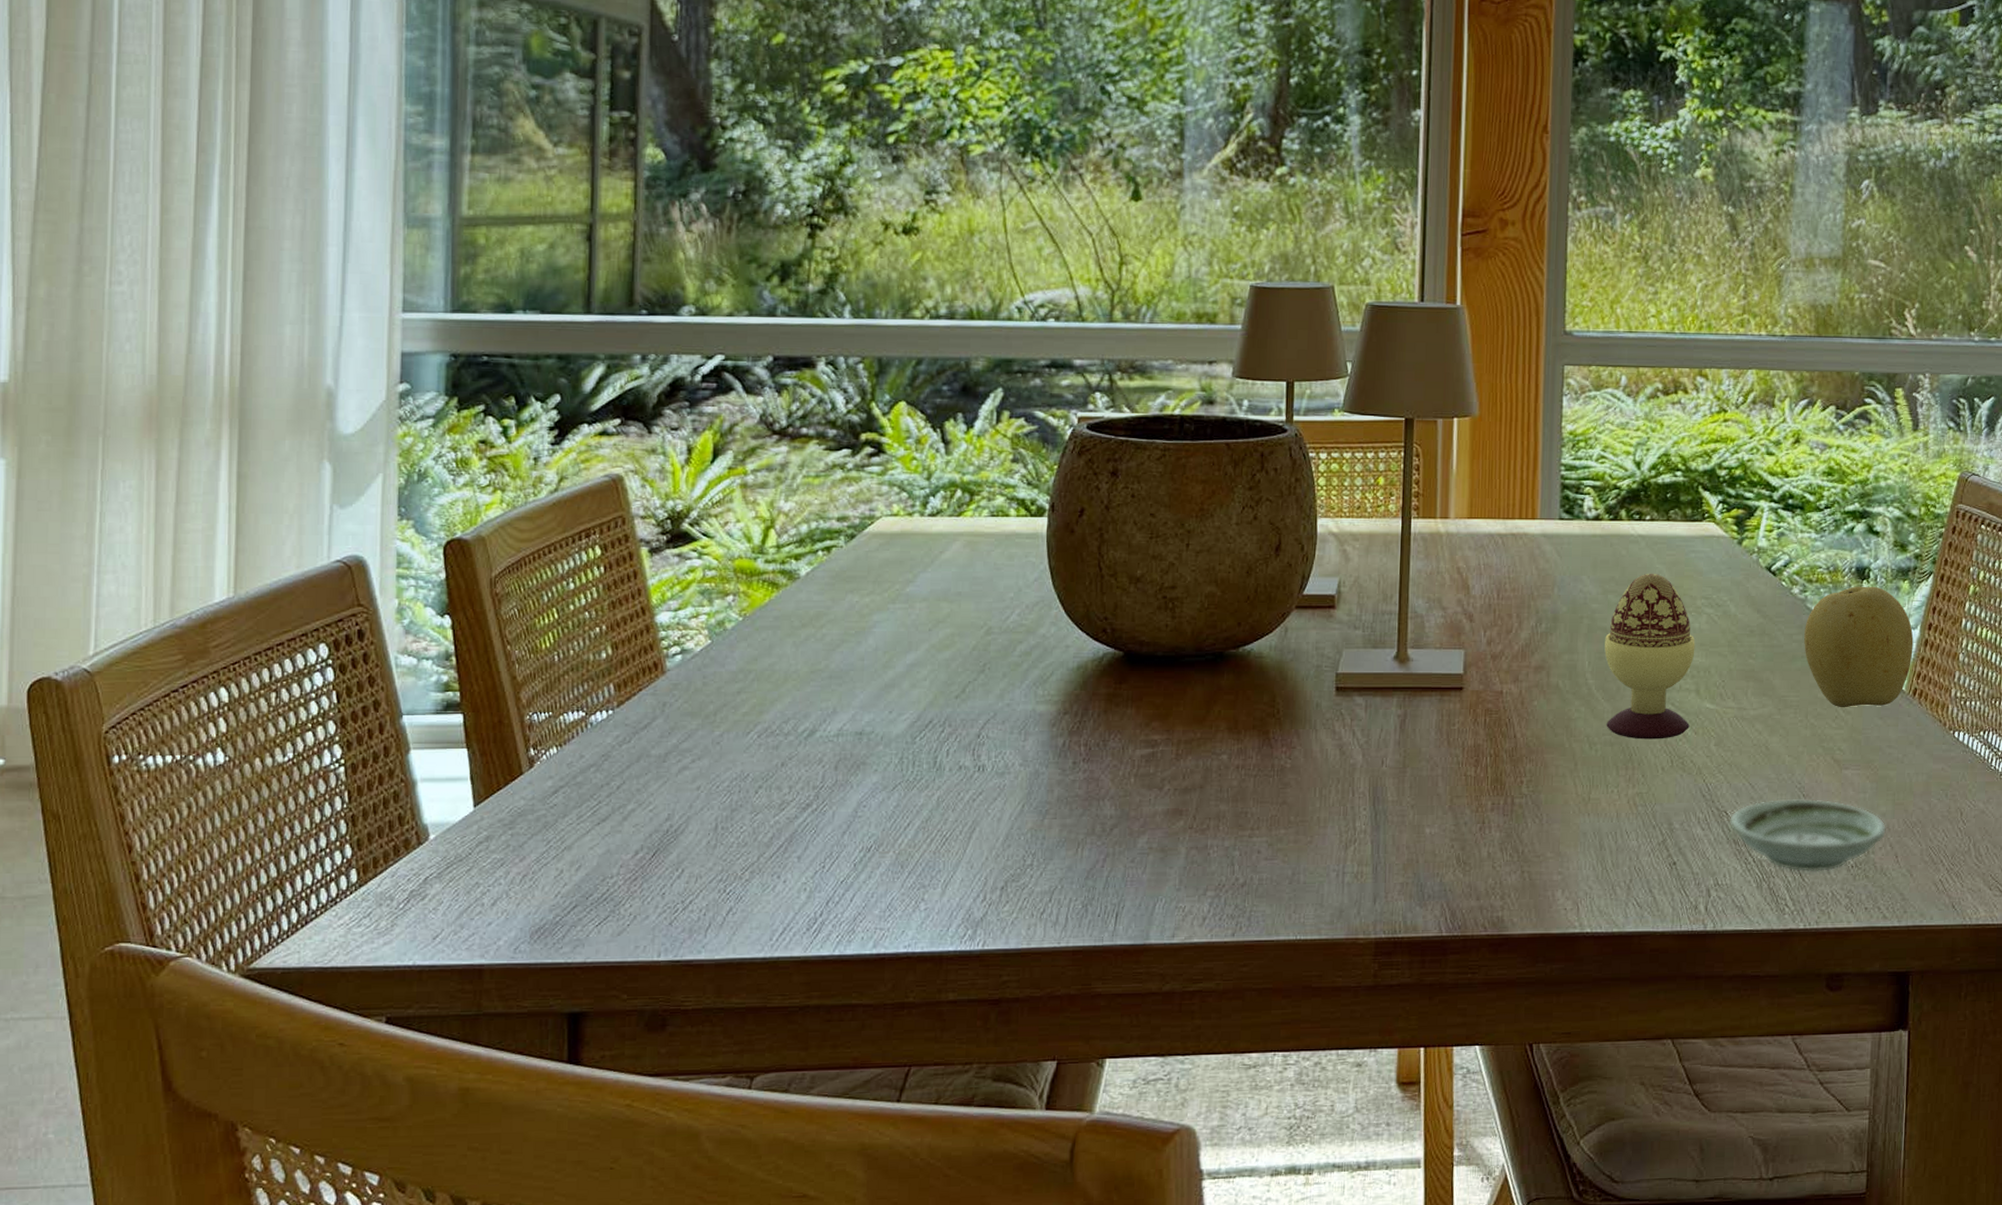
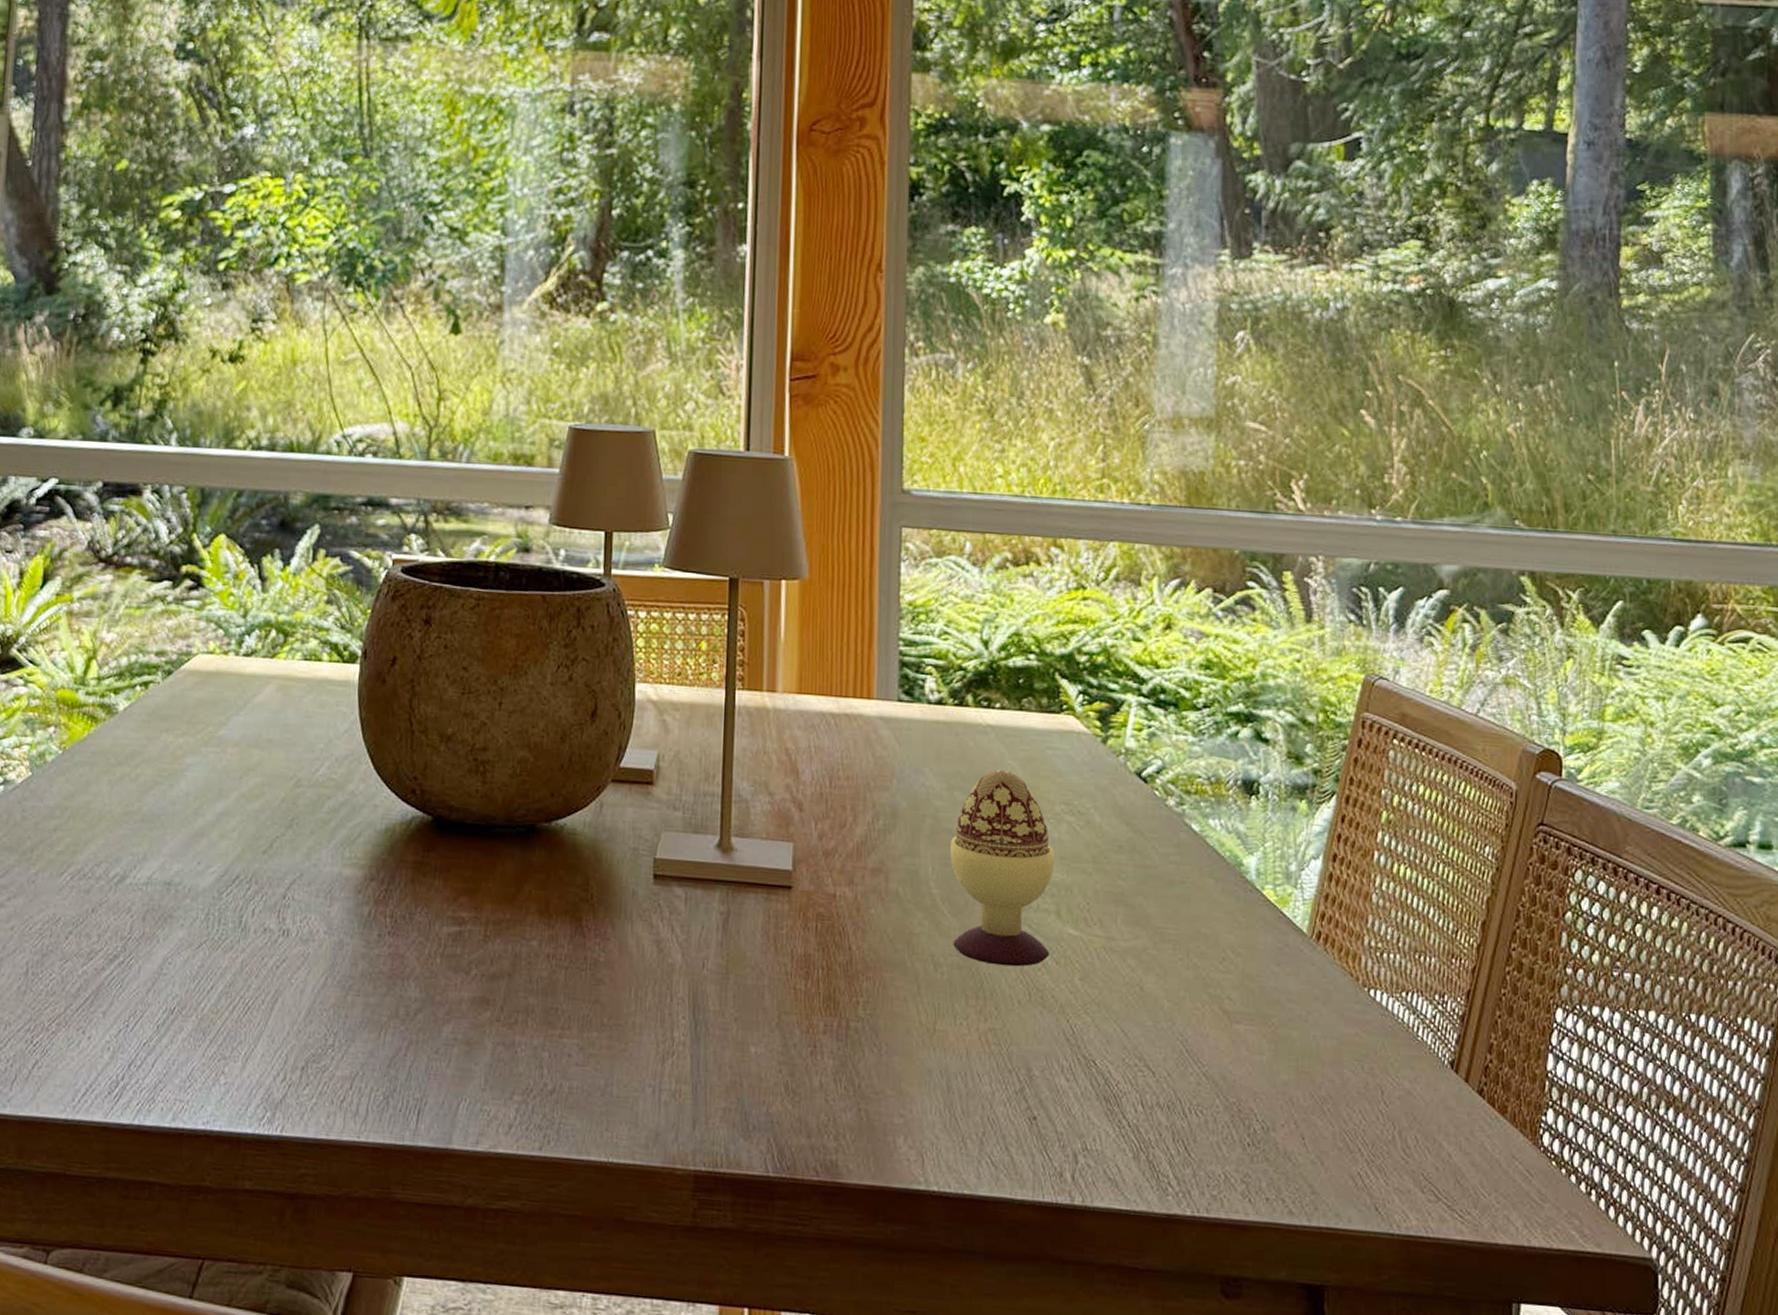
saucer: present [1728,798,1887,873] -> none [1098,1051,1290,1148]
fruit: present [1804,586,1914,708] -> none [1183,802,1315,950]

